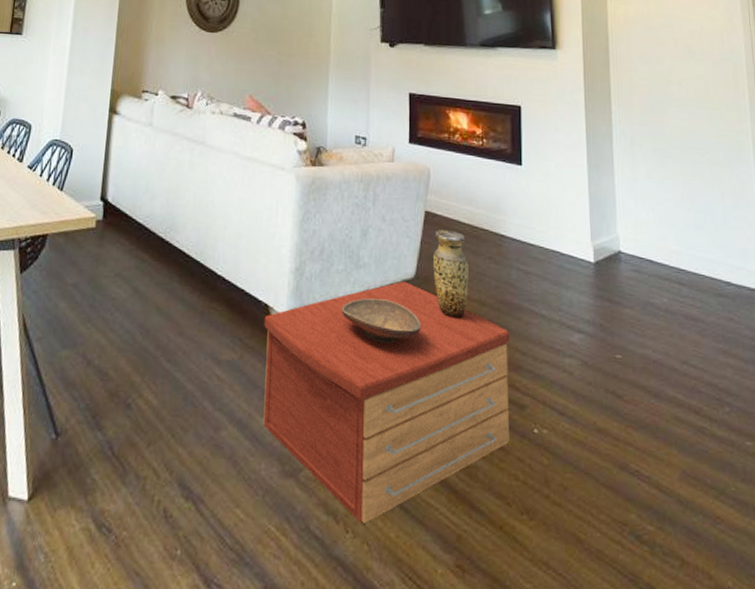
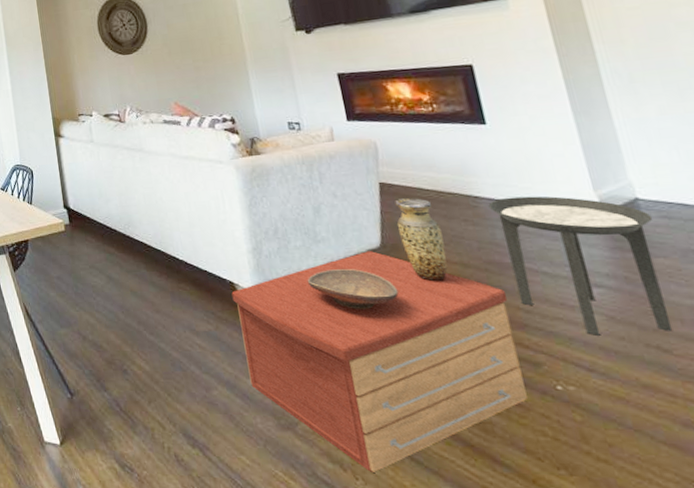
side table: none [510,239,628,380] -> present [488,196,673,336]

